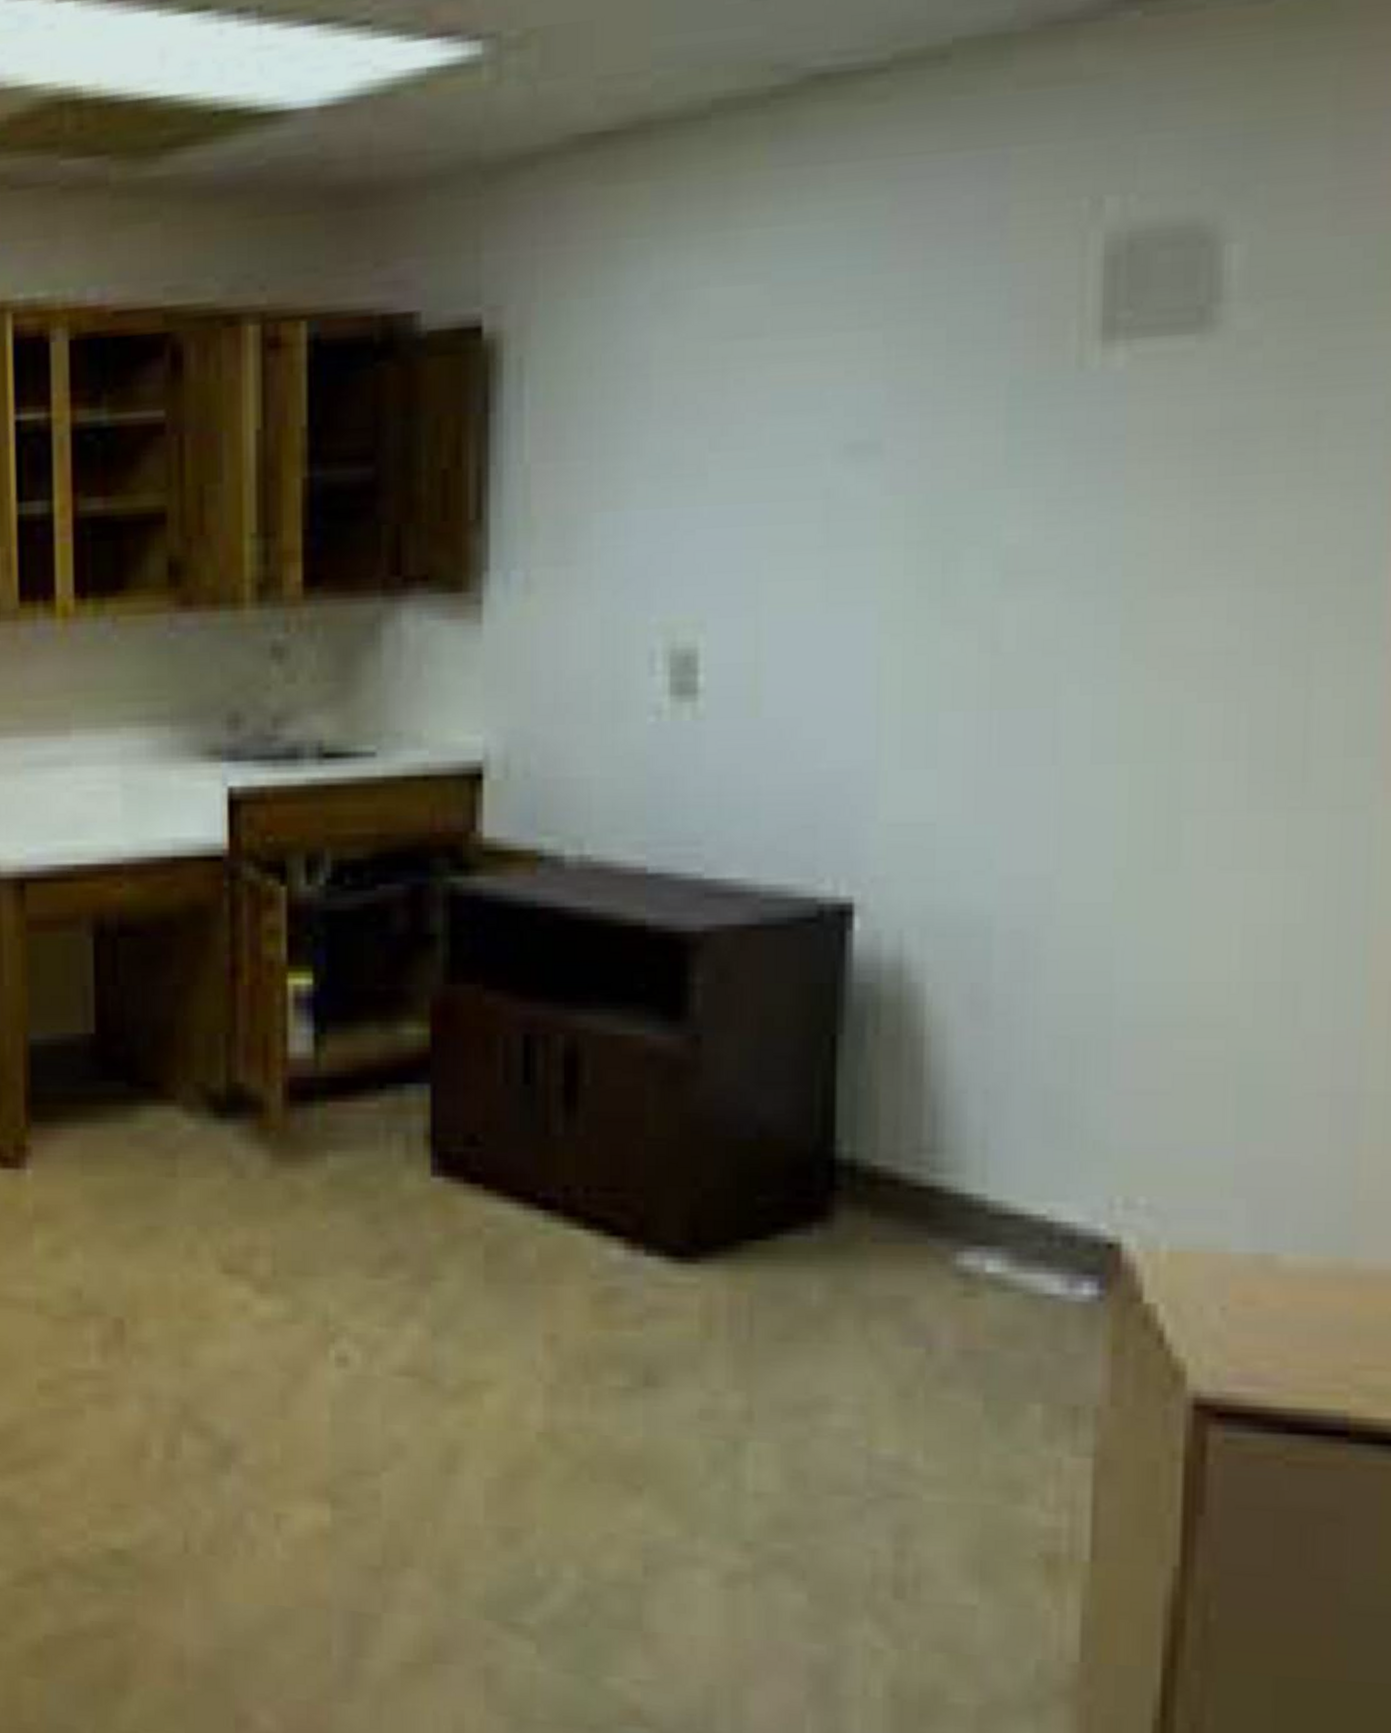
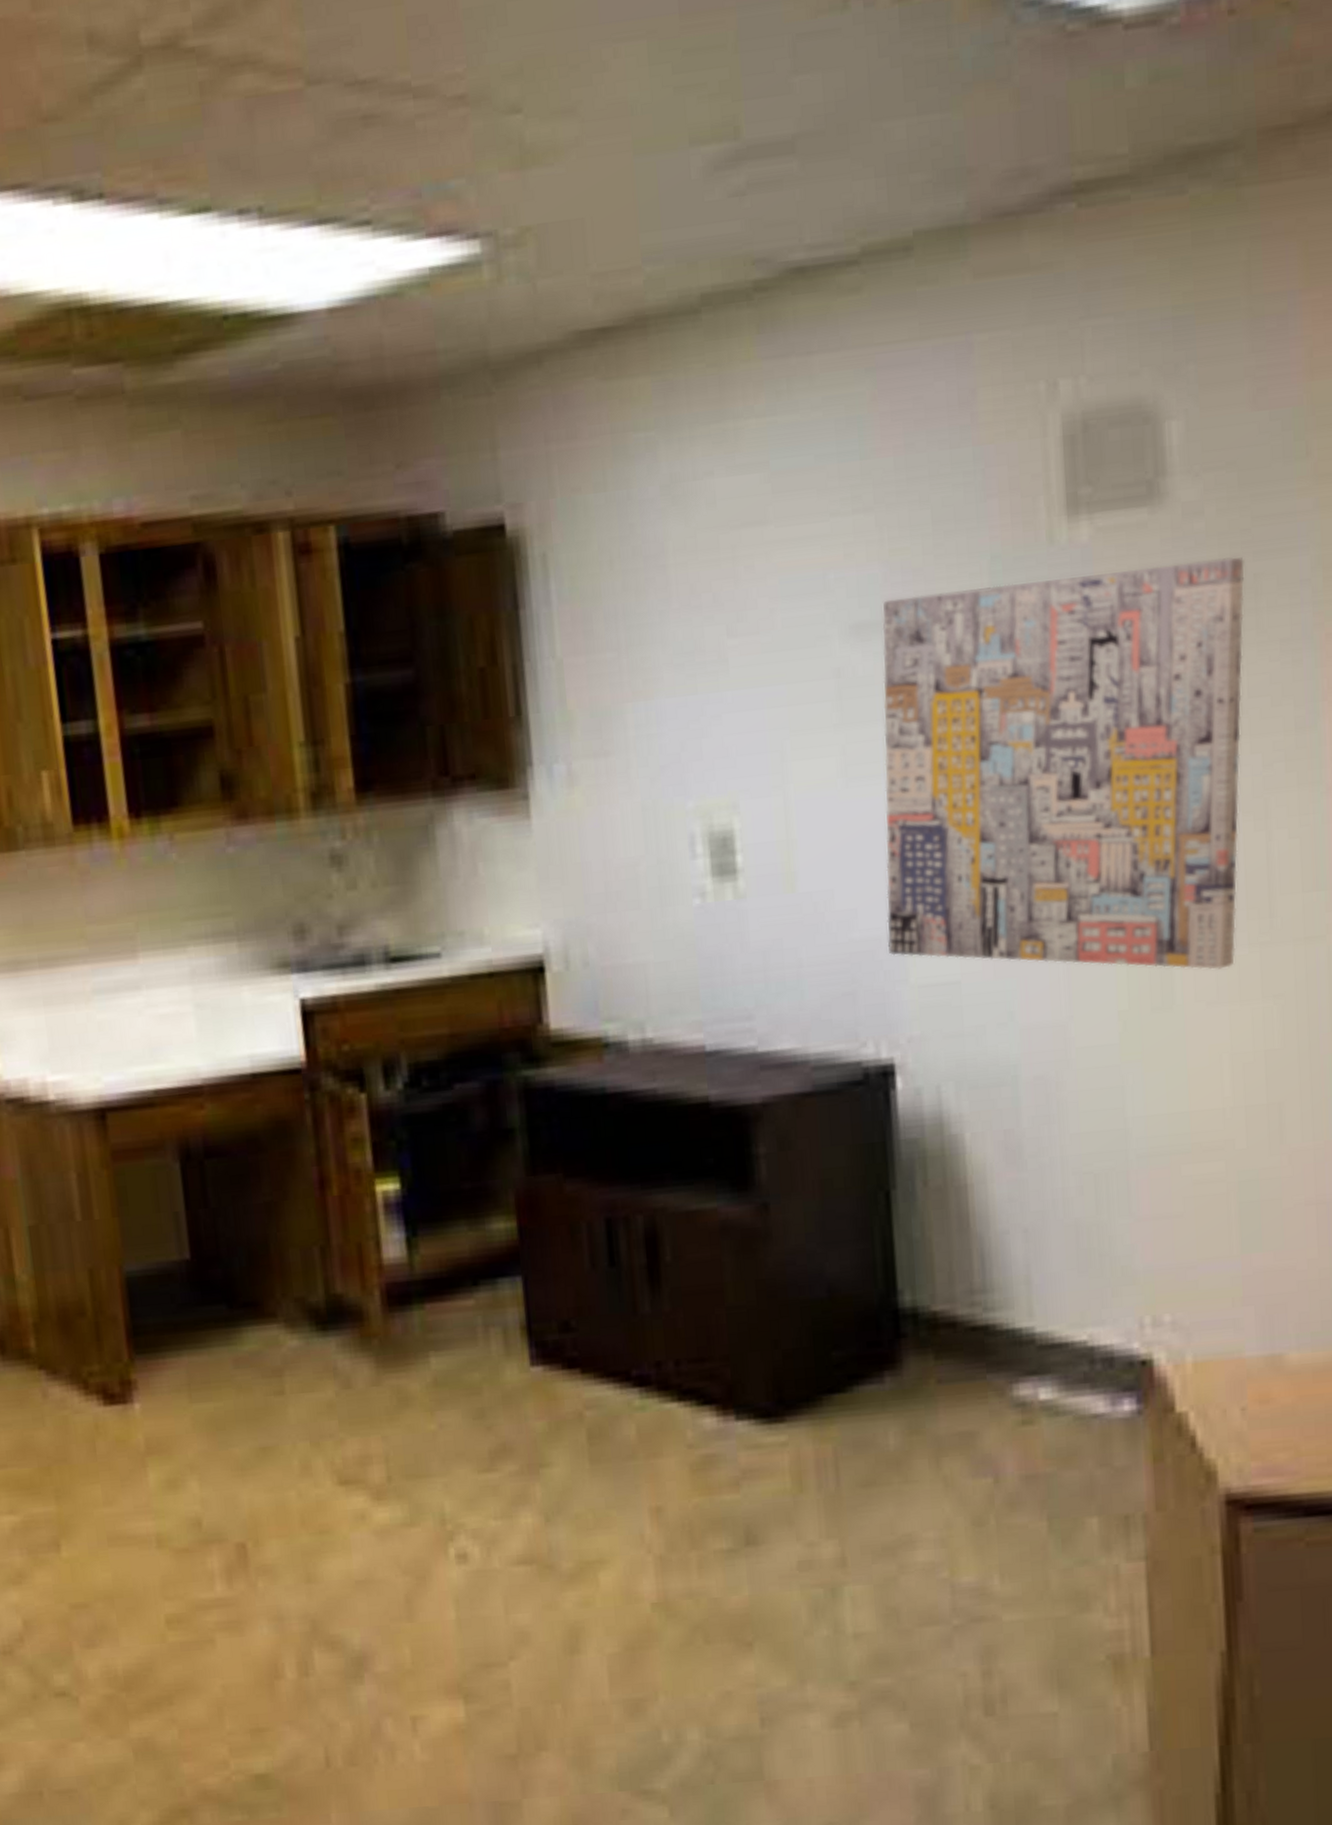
wall art: none [857,391,1306,833] -> present [882,556,1245,970]

